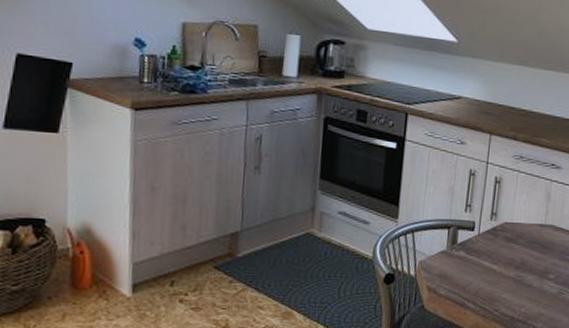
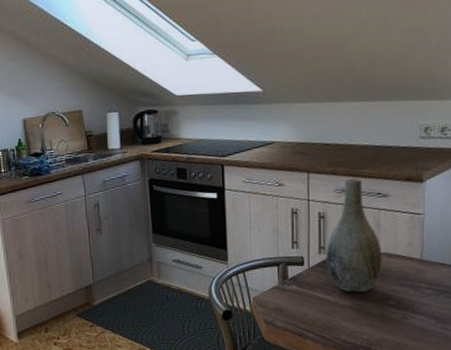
vase: none [495,145,549,264] -> present [326,178,382,293]

